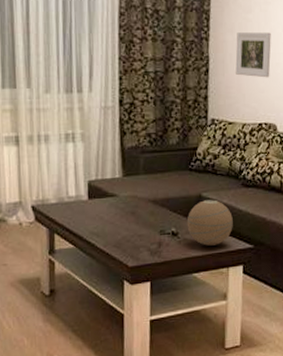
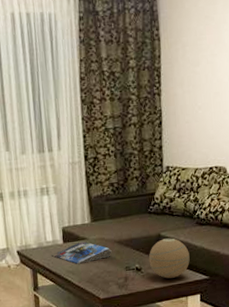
magazine: none [73,198,145,226] -> present [51,241,112,265]
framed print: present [235,32,271,78] -> none [185,82,219,125]

